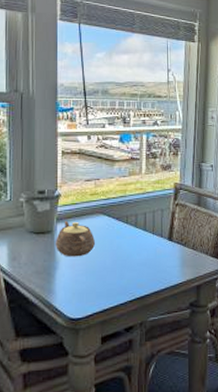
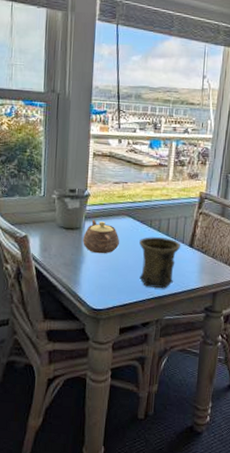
mug: none [116,233,160,288] -> present [139,237,181,289]

